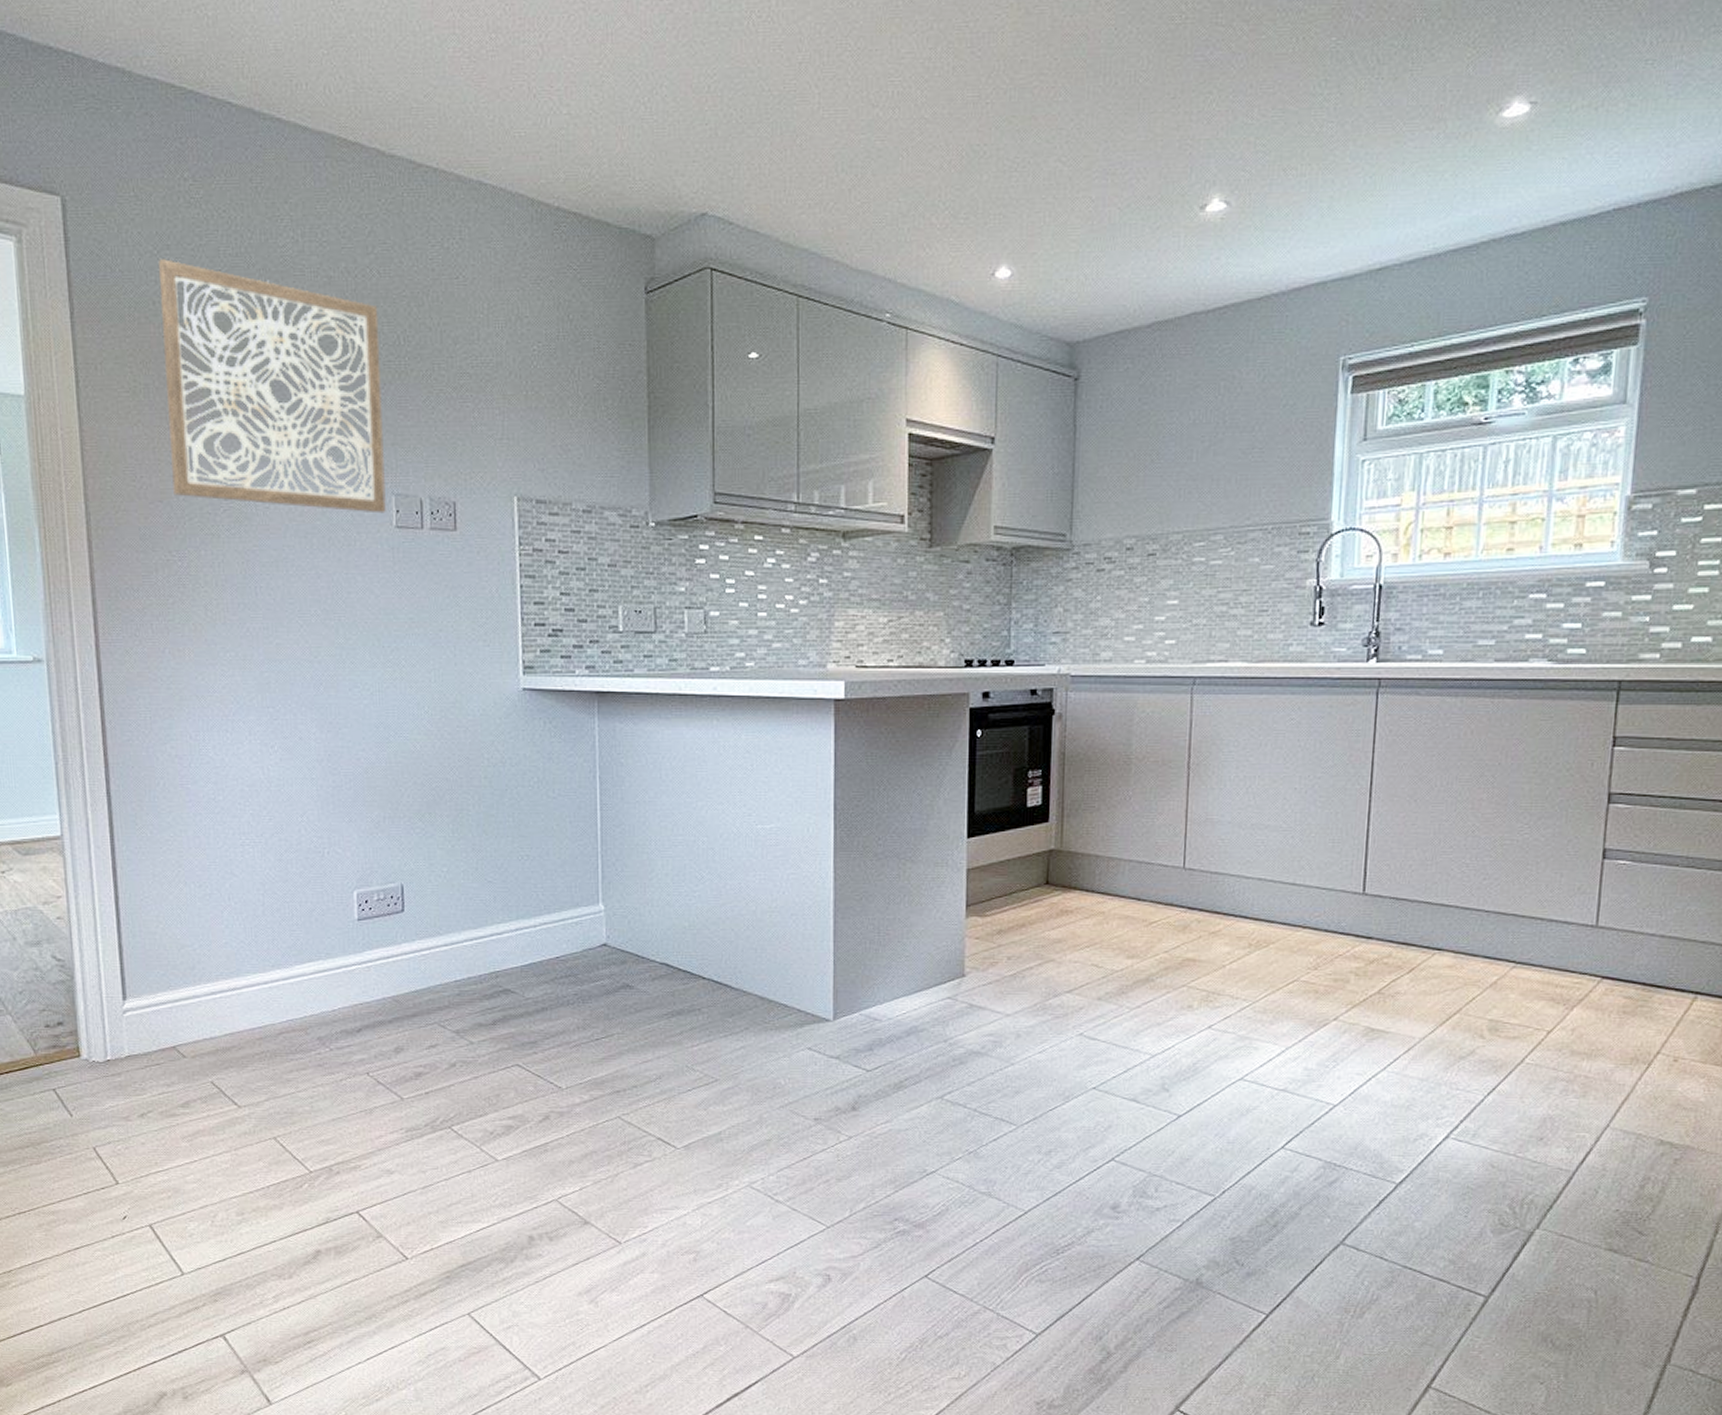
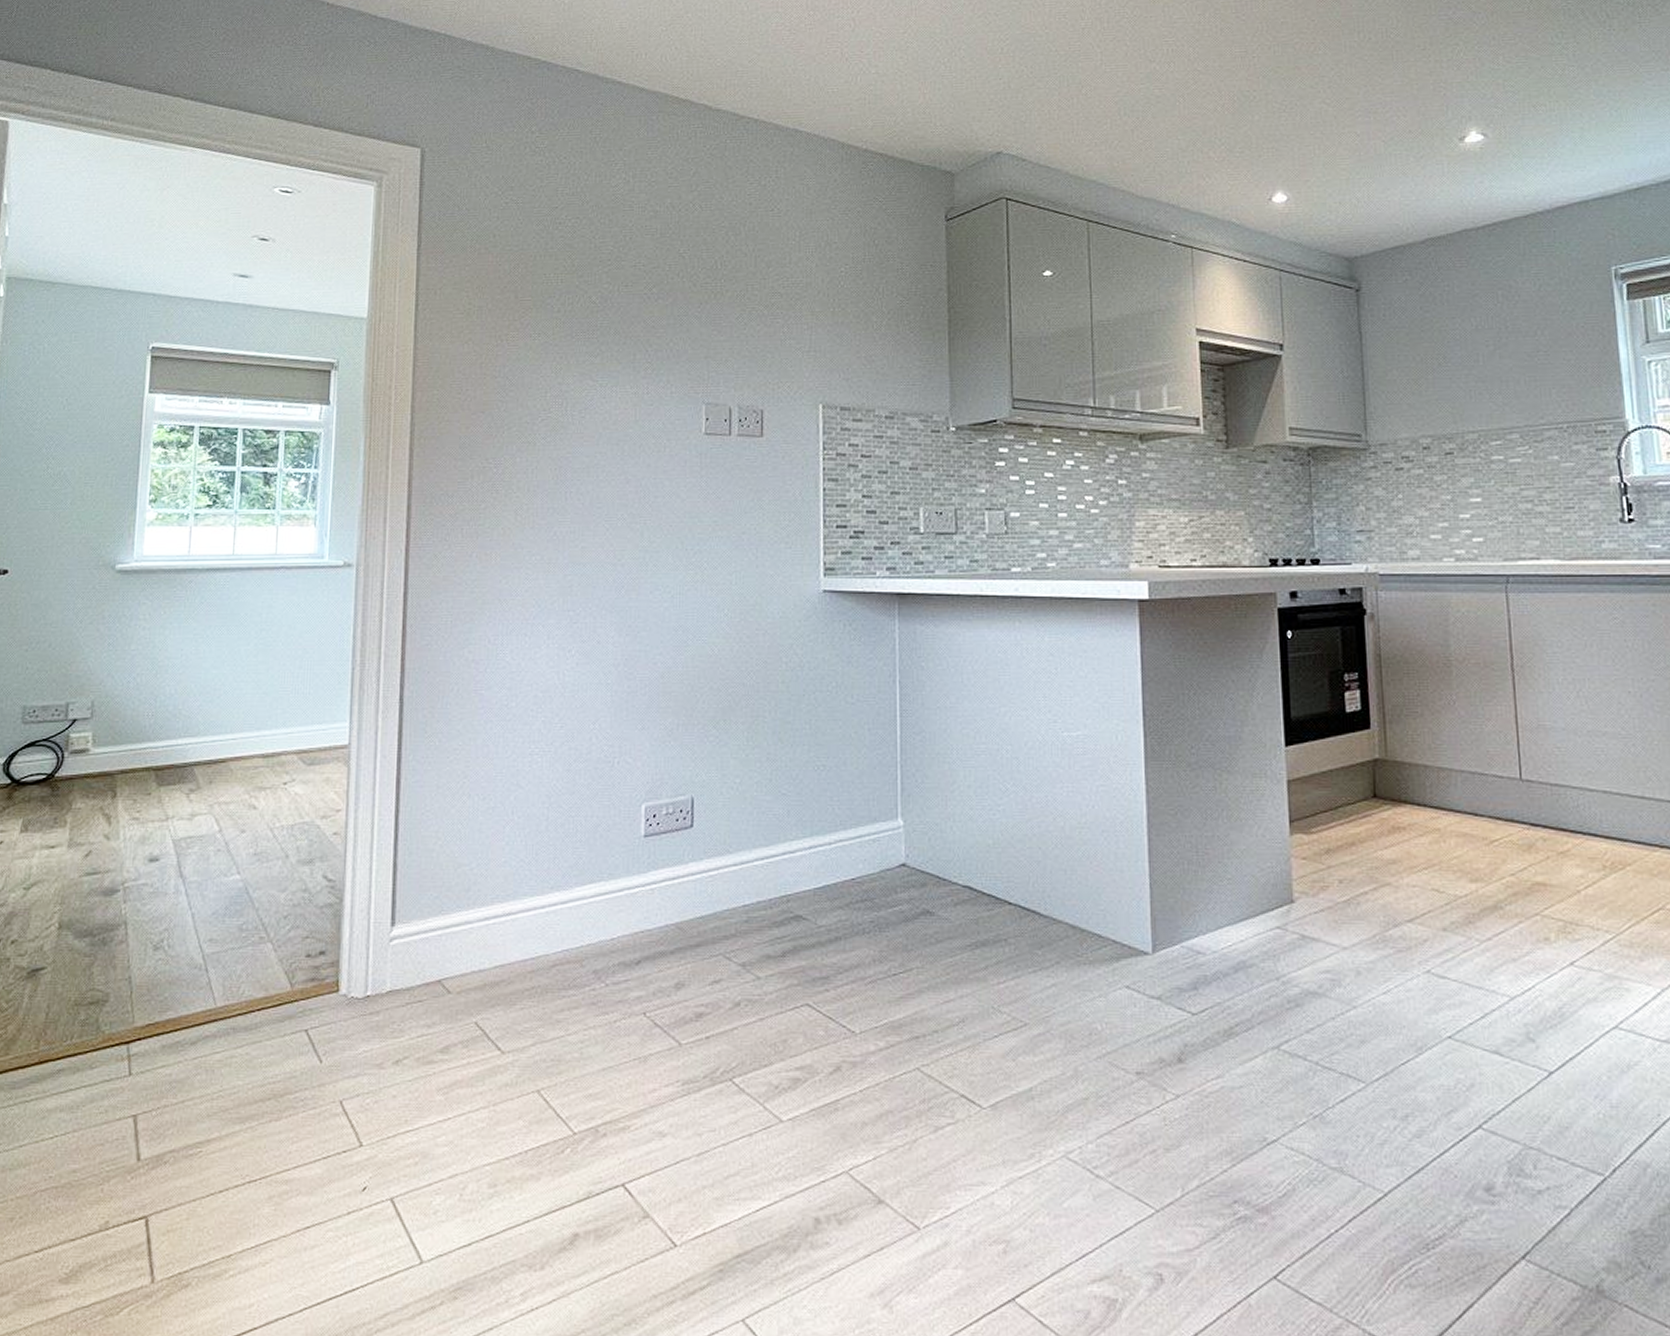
wall art: present [158,259,386,514] -> none [494,199,698,422]

